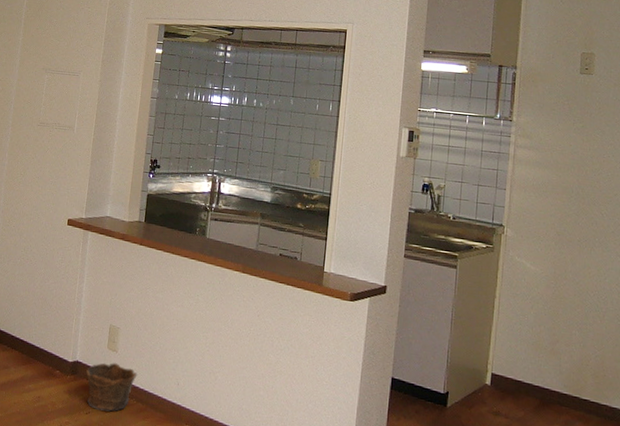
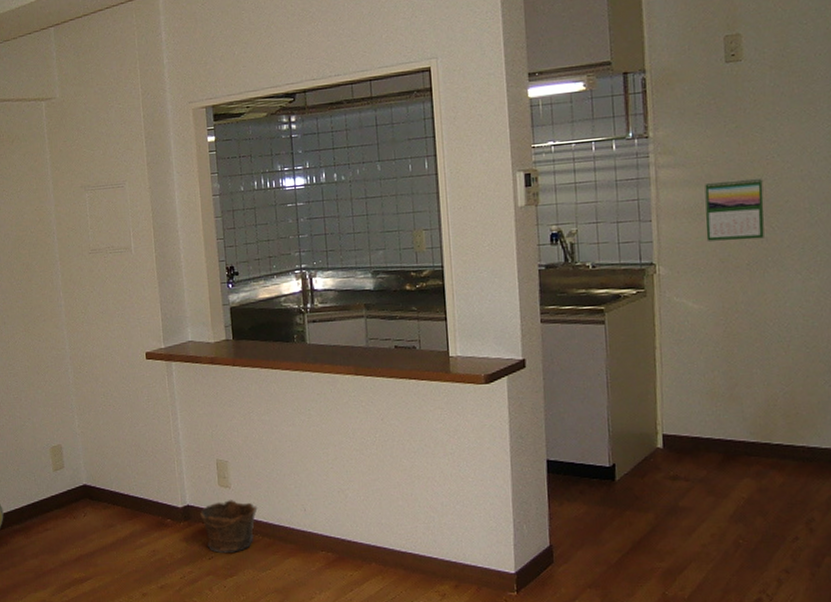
calendar: none [548,167,598,222] -> present [705,177,765,241]

